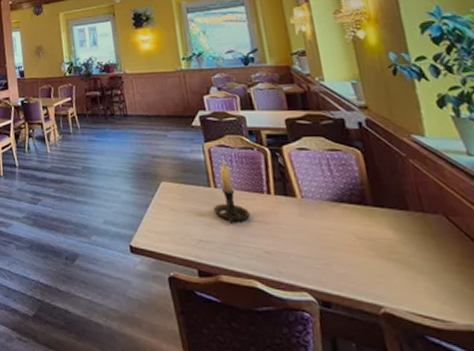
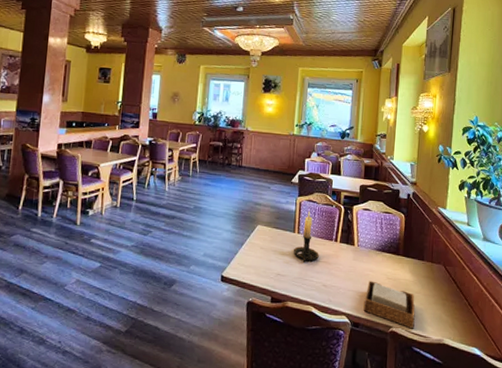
napkin holder: none [329,243,421,310] -> present [363,281,415,329]

